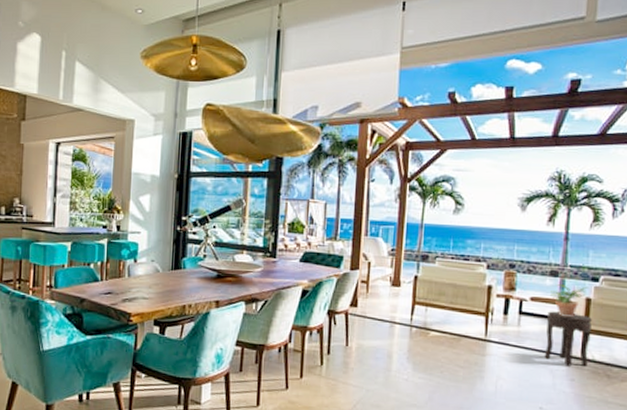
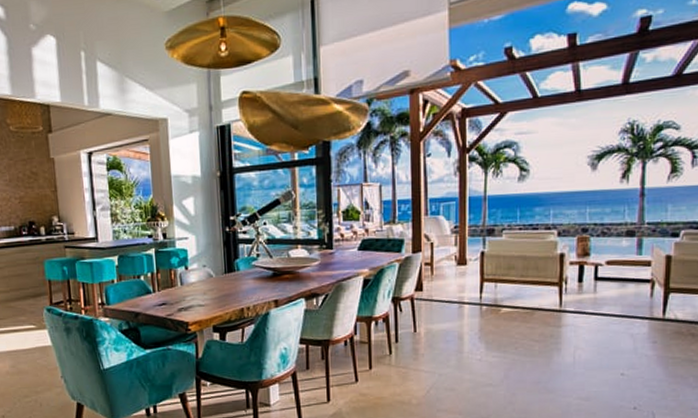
side table: present [544,311,592,367] -> none [623,273,673,329]
potted plant: present [550,284,589,317] -> none [627,243,669,277]

